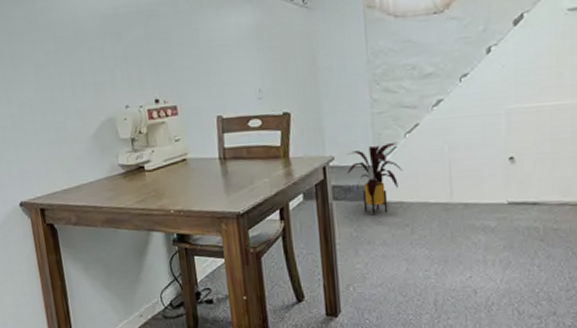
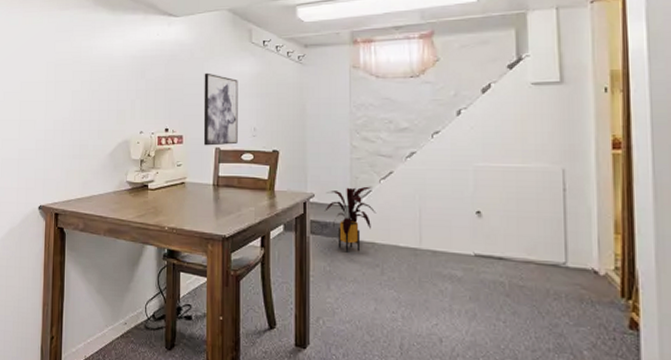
wall art: none [192,28,242,115] -> present [203,72,238,146]

